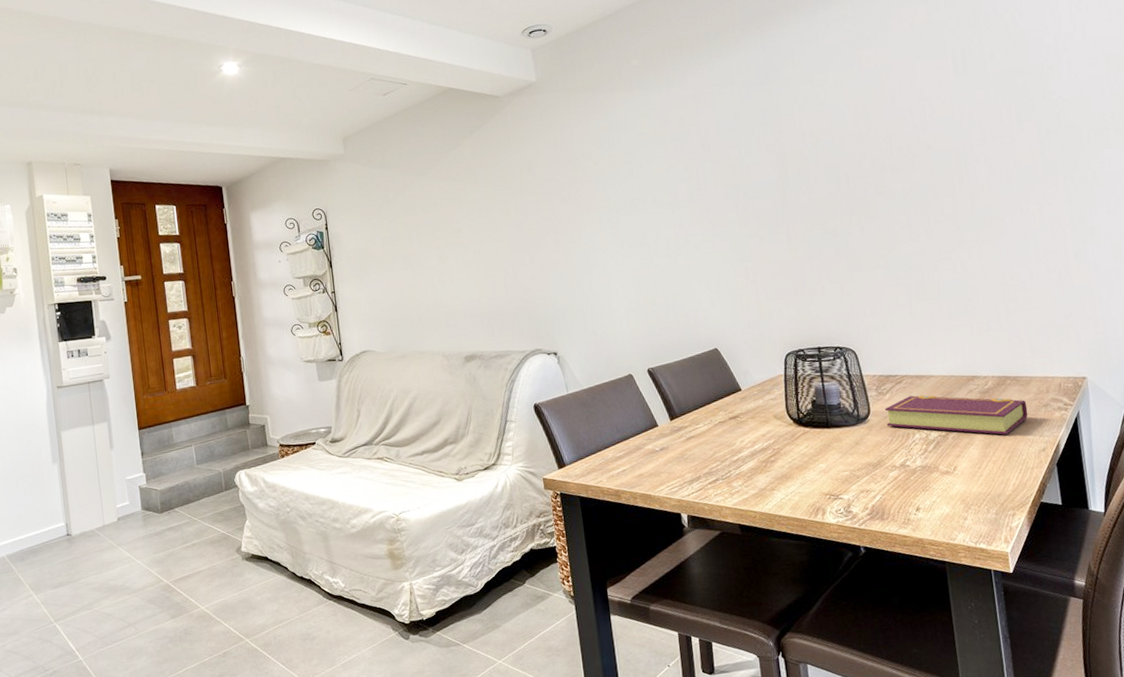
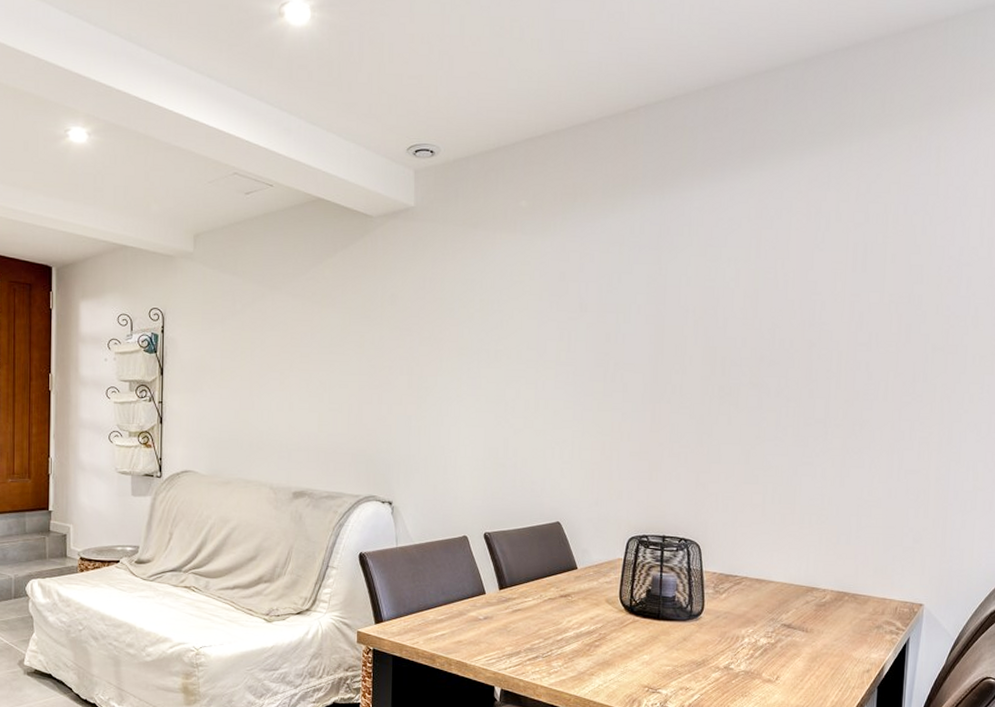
book: present [884,395,1028,435] -> none [717,599,860,651]

